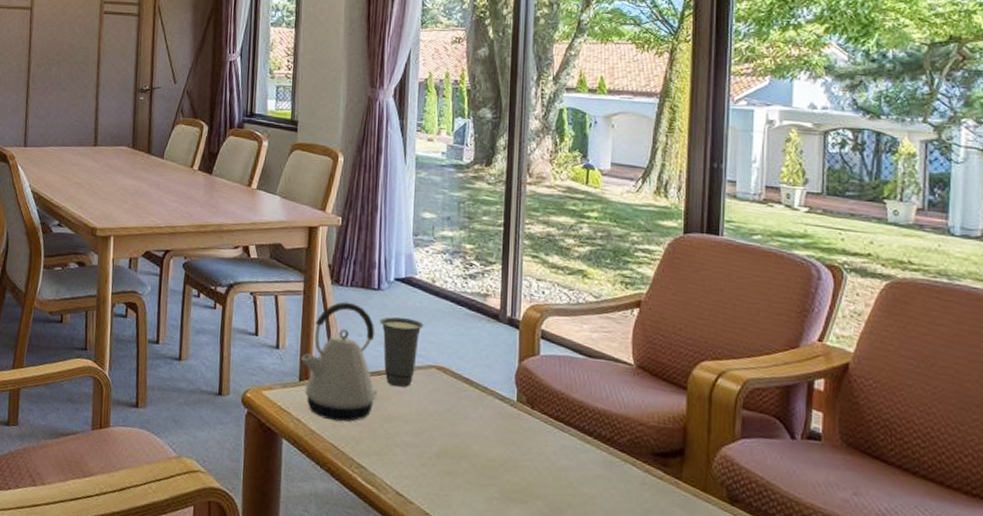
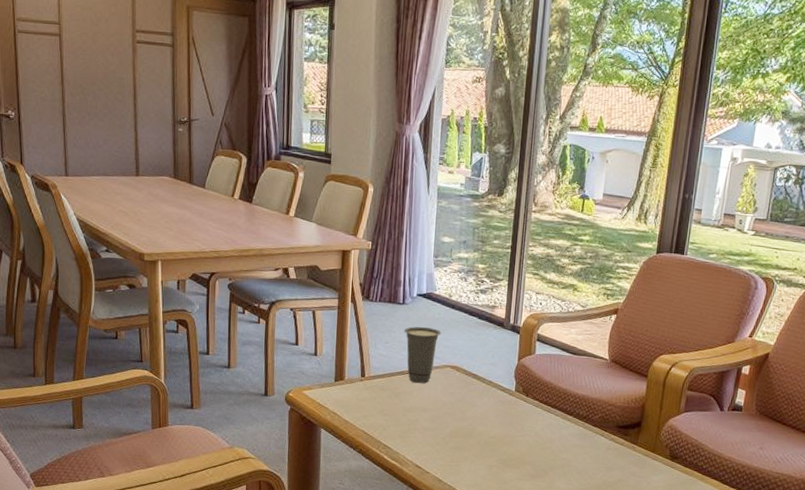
kettle: present [301,301,377,422] -> none [336,315,401,413]

